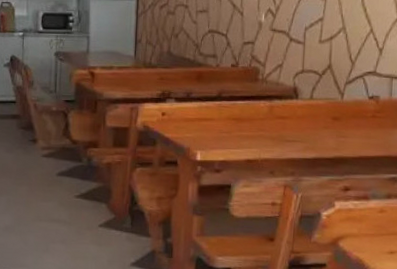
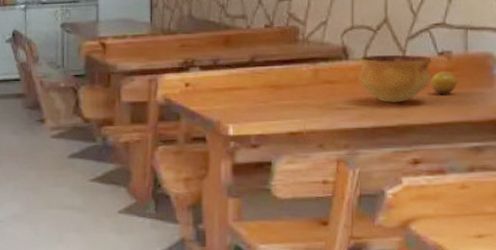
bowl: none [305,96,363,138] -> present [359,54,431,103]
fruit: none [361,112,383,133] -> present [430,70,458,95]

